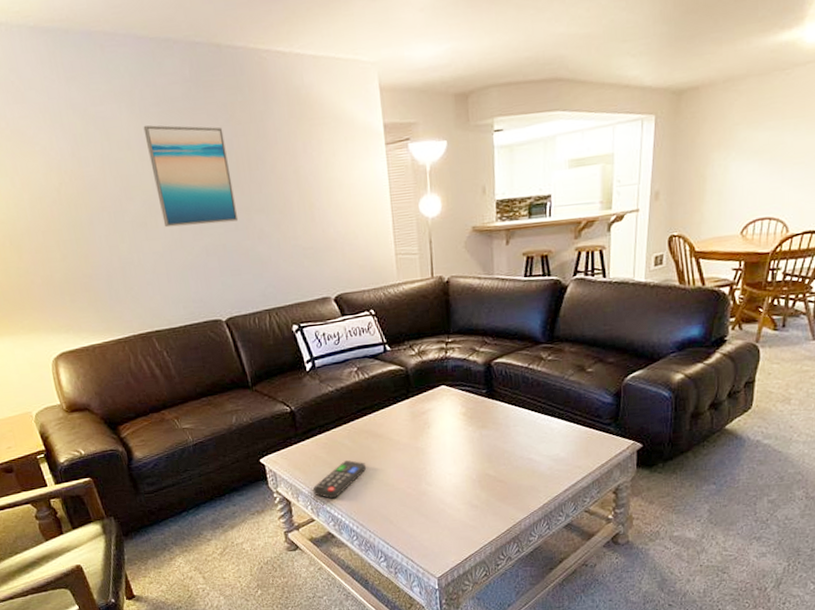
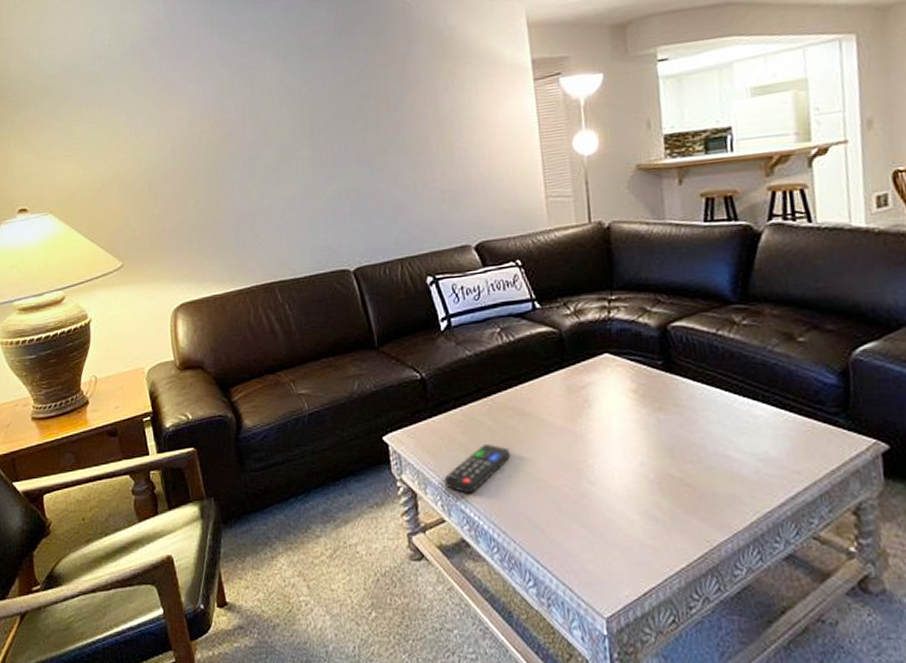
wall art: present [143,125,239,228] -> none [285,70,374,172]

